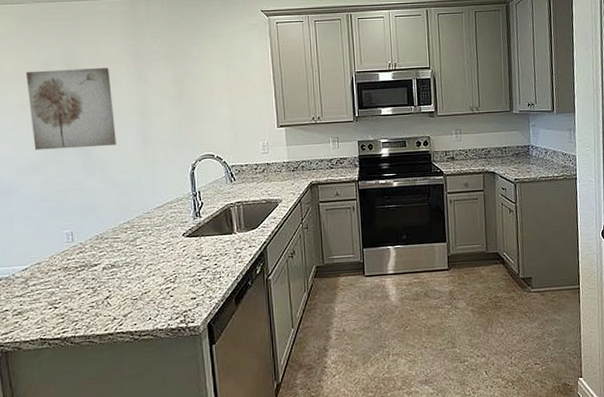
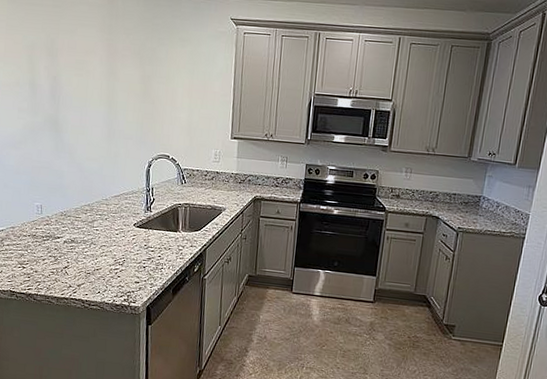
wall art: present [25,67,116,150] -> none [13,52,86,133]

